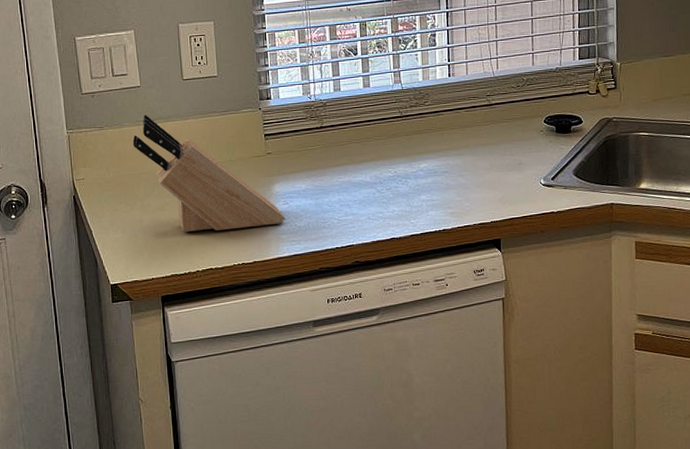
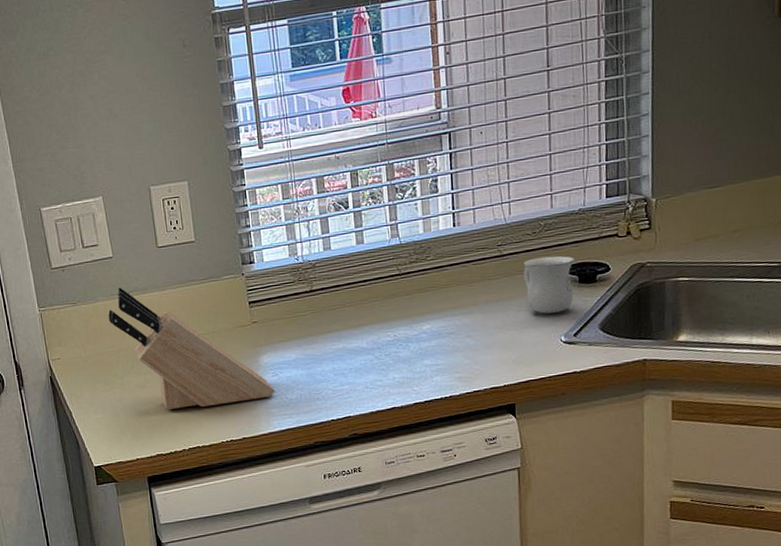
mug: none [508,107,552,158] -> present [523,256,575,314]

